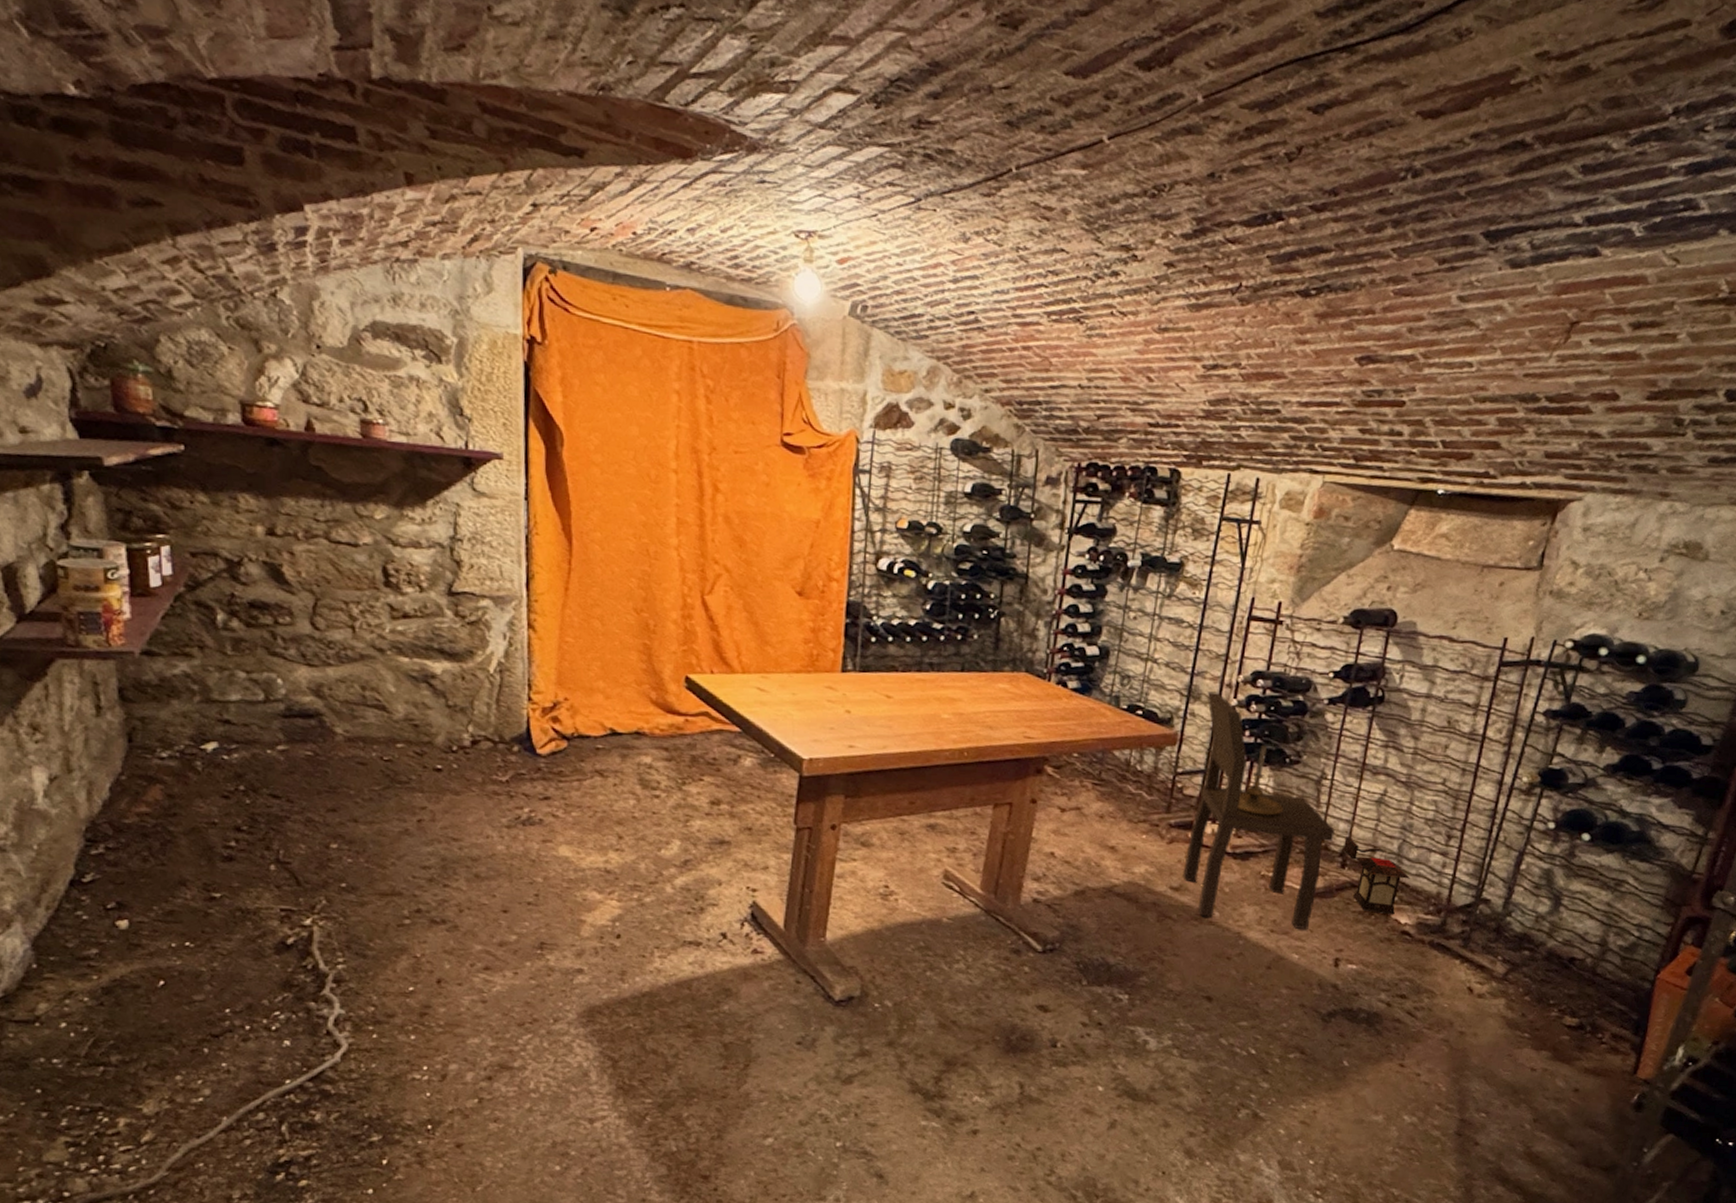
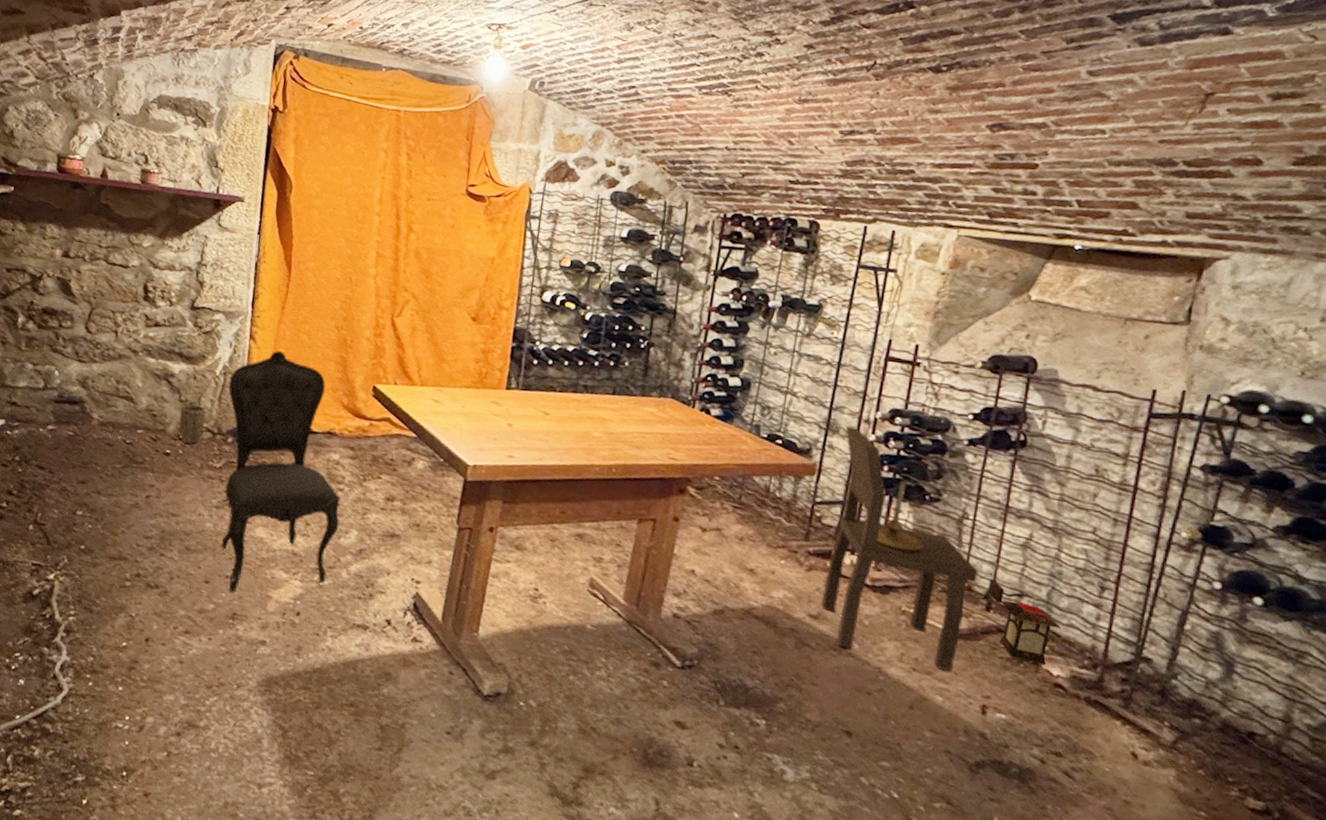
plant pot: none [449,710,482,756] -> present [179,404,206,444]
dining chair: none [507,641,658,920] -> present [221,351,341,593]

